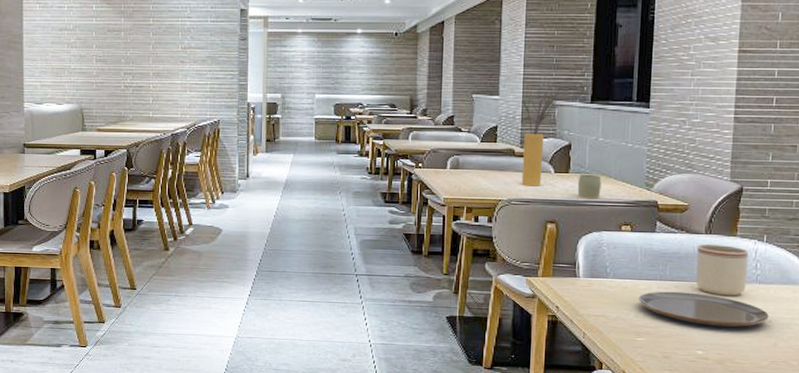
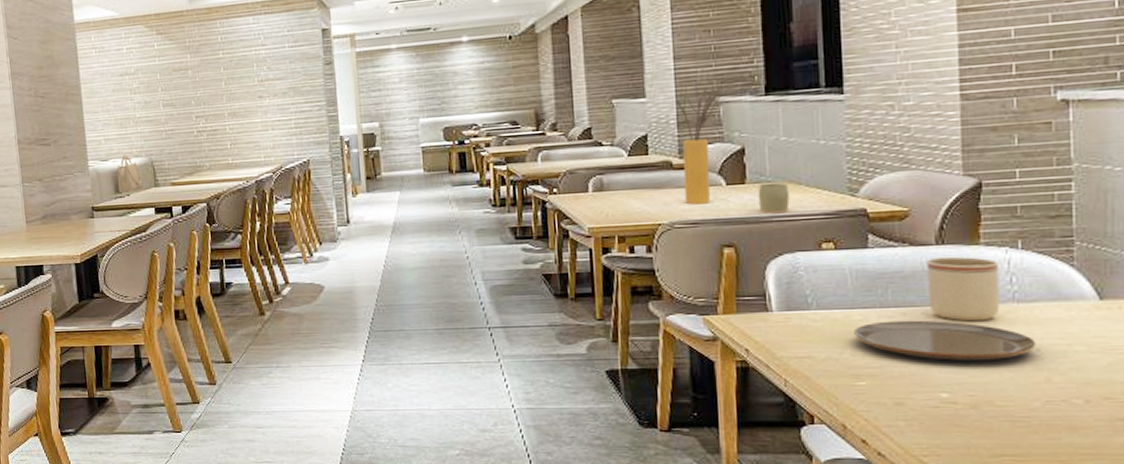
handbag: none [49,100,72,135] -> present [117,154,143,194]

